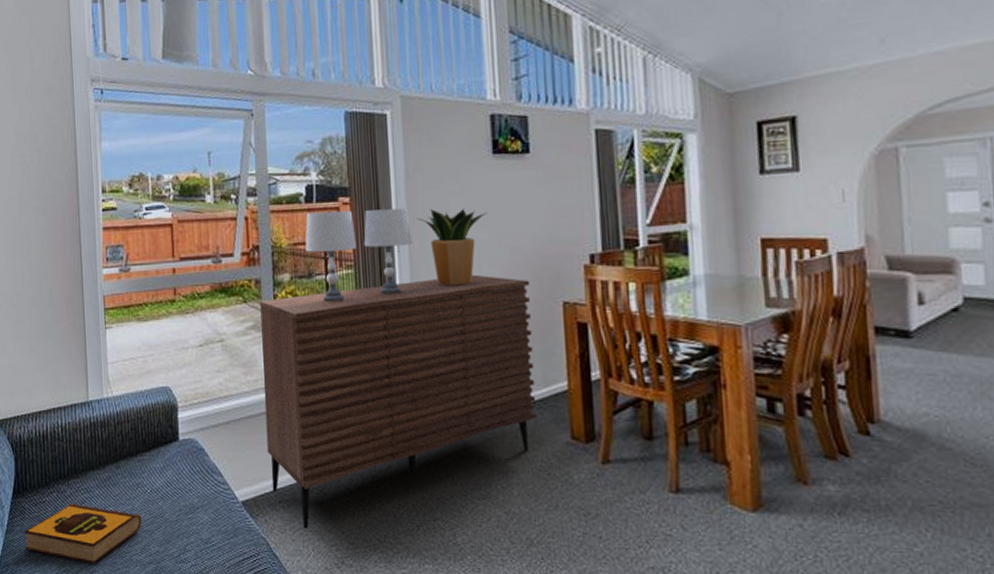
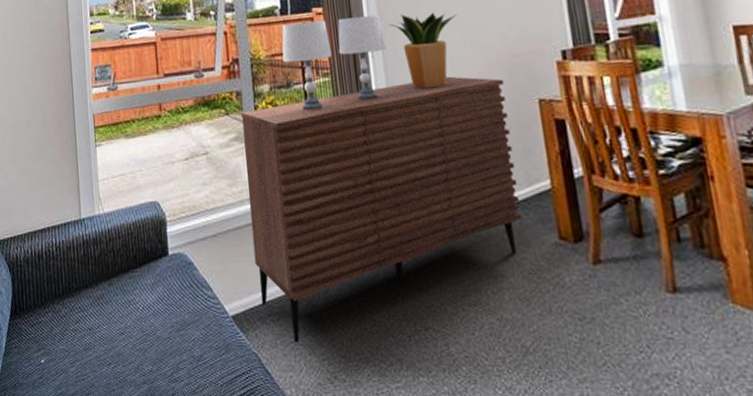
hardback book: present [24,502,142,564] -> none [21,322,135,385]

